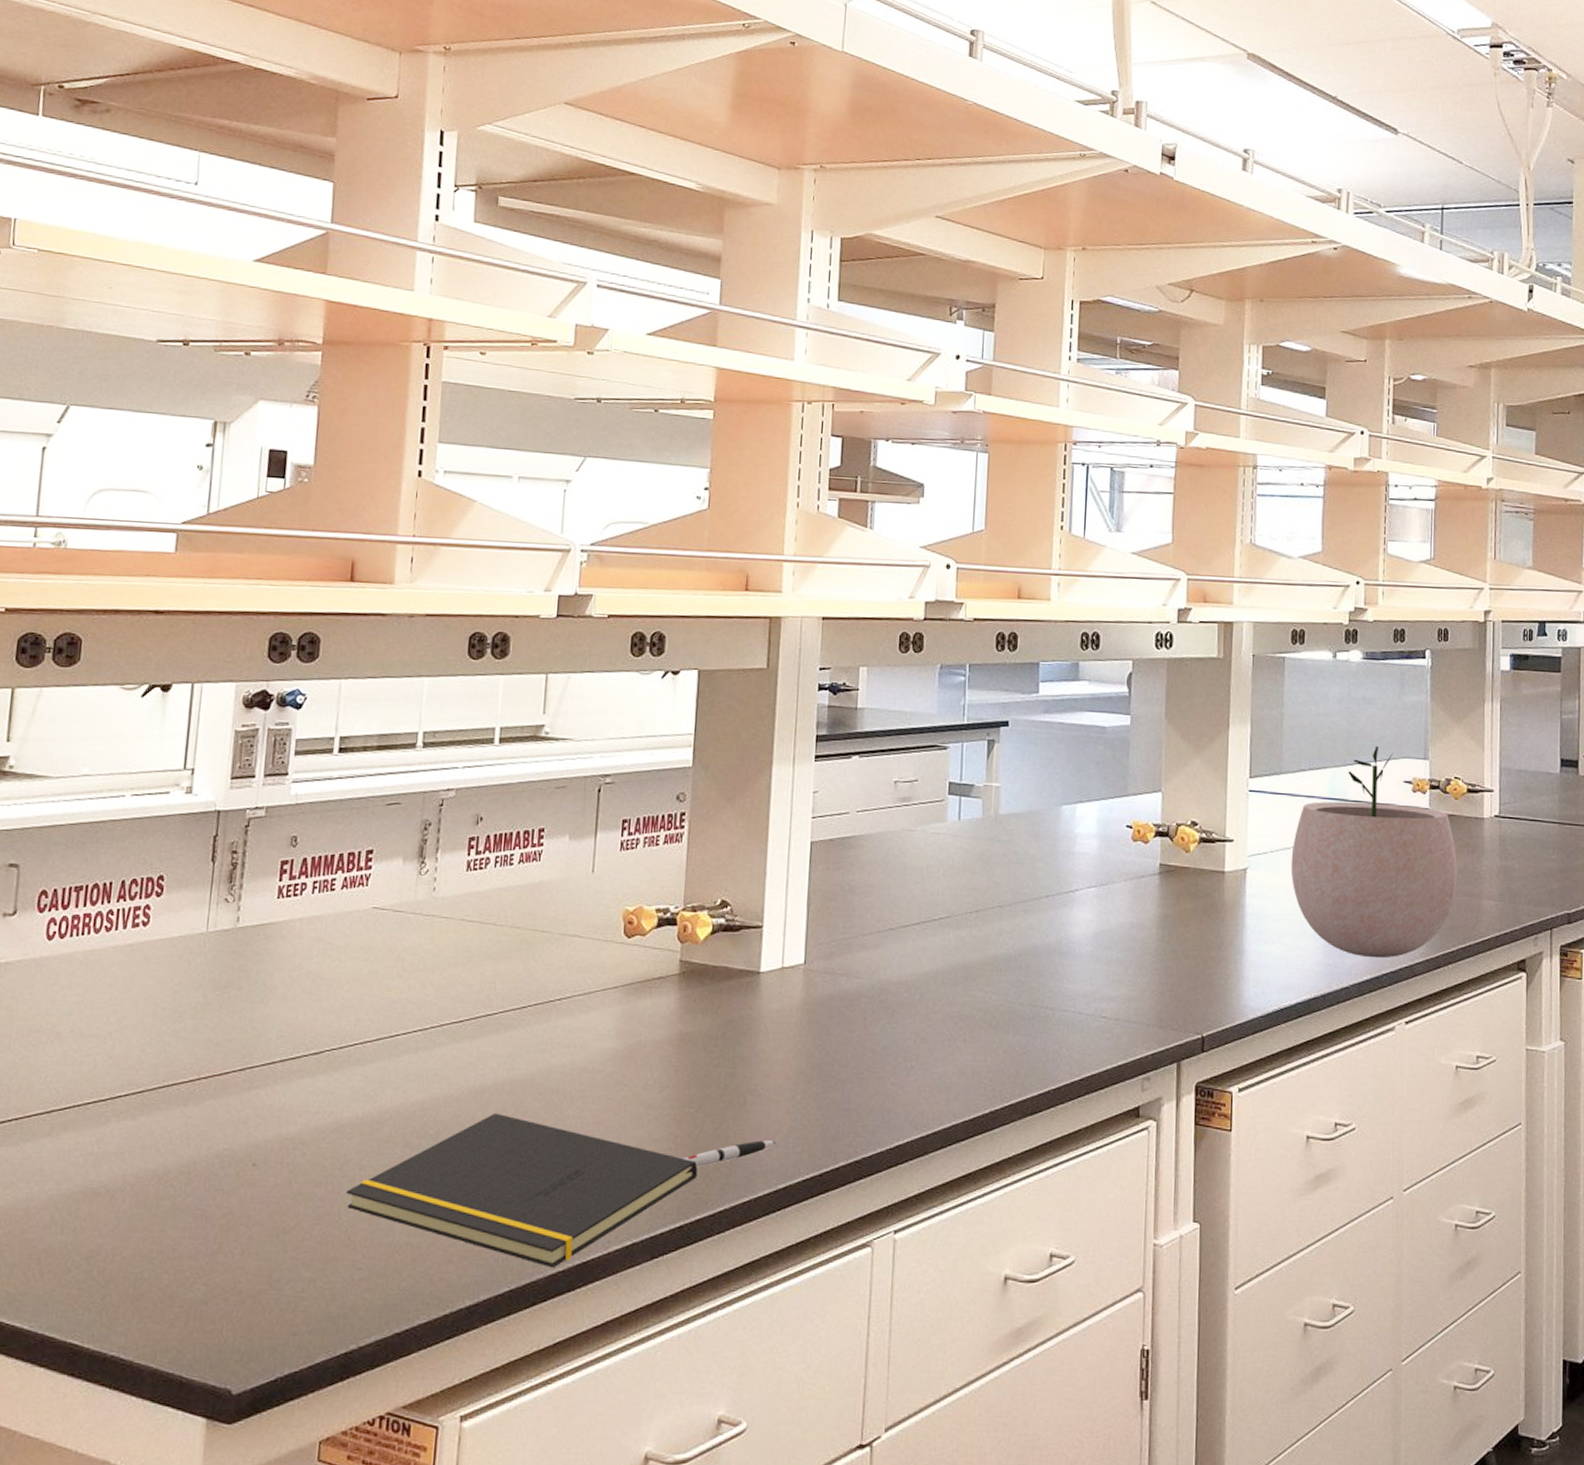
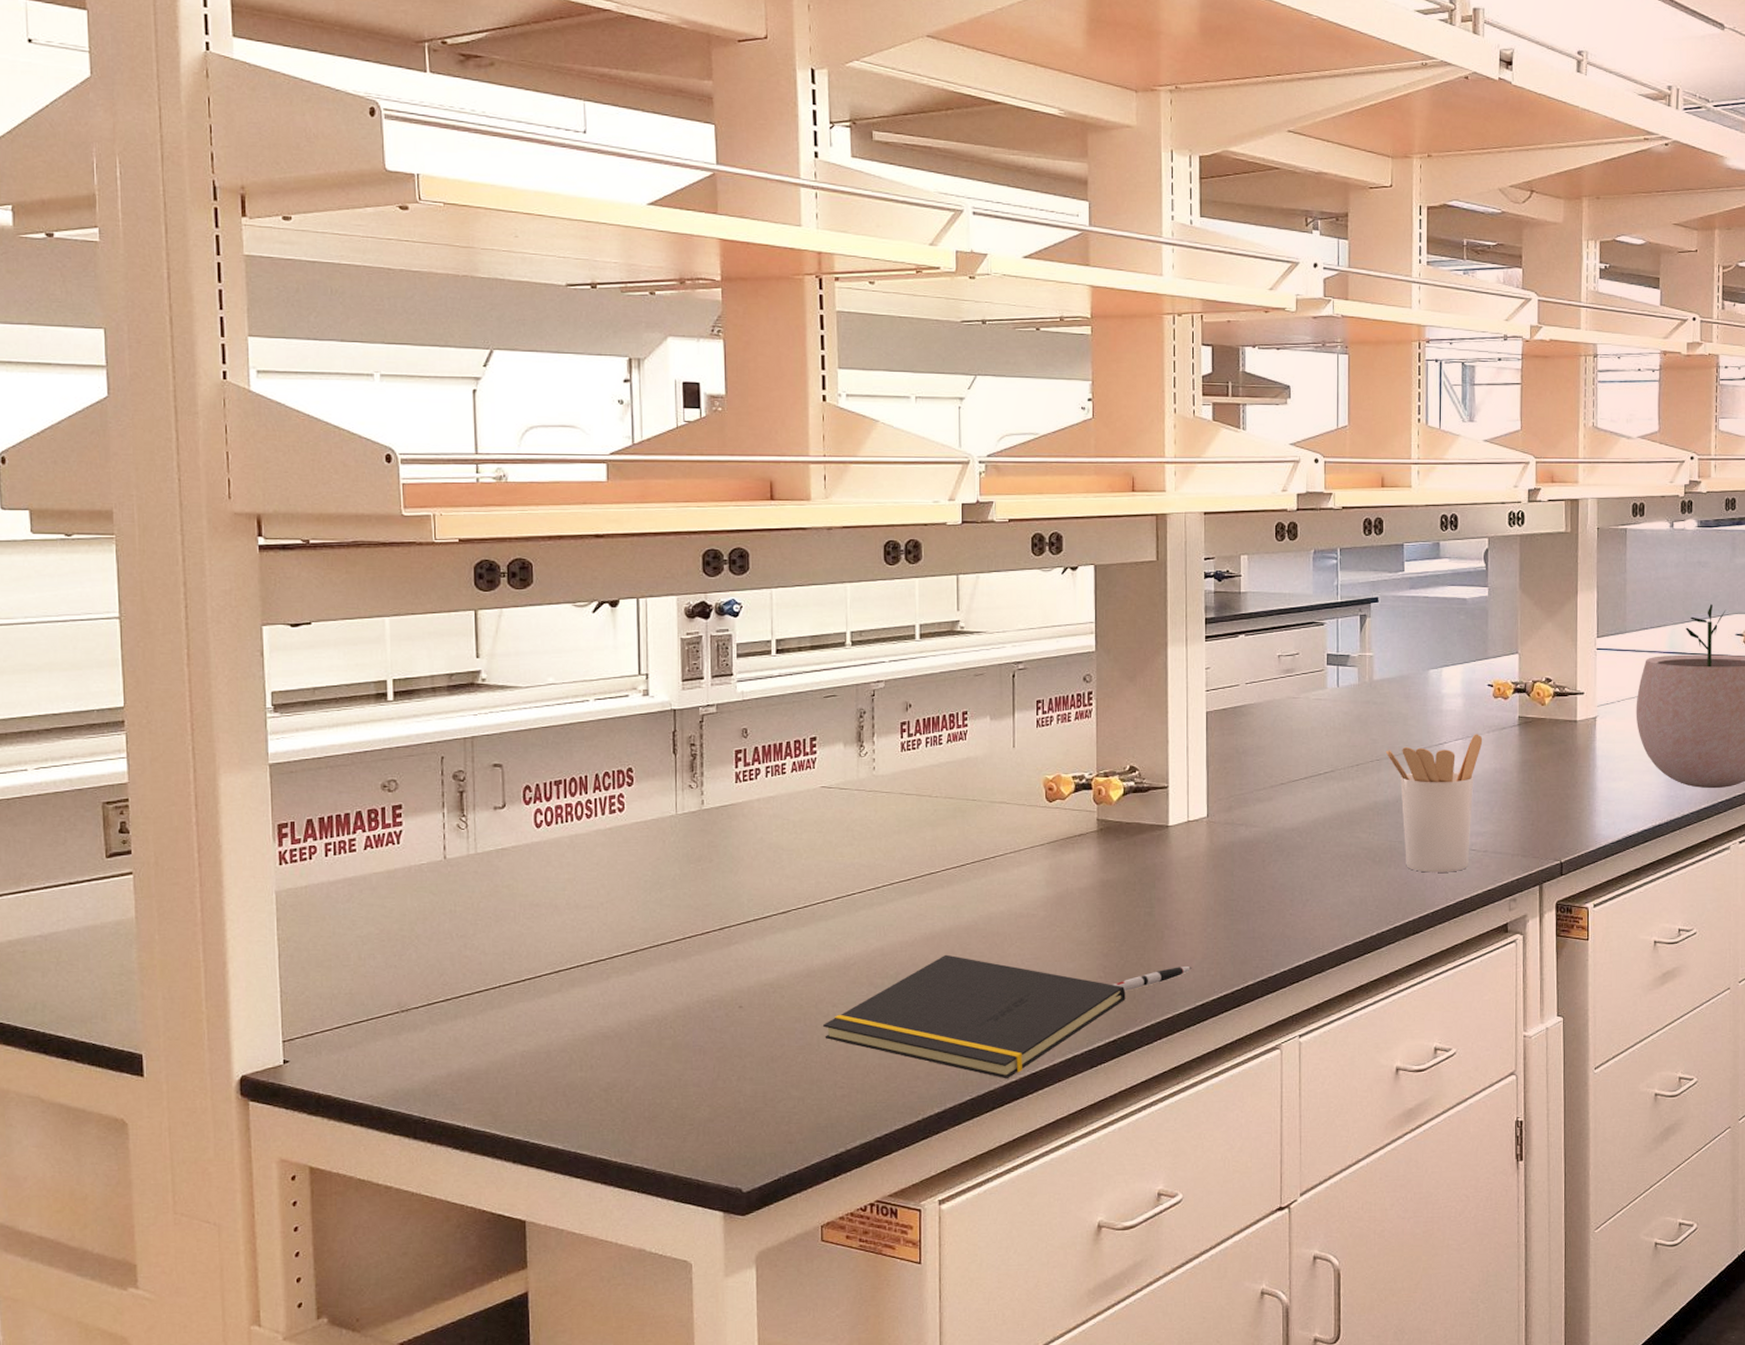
utensil holder: none [1009,881,1119,1043] -> present [1385,734,1483,873]

